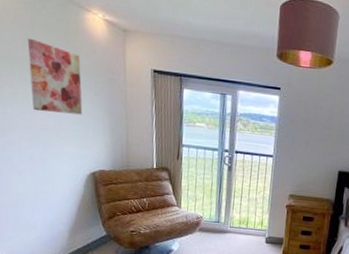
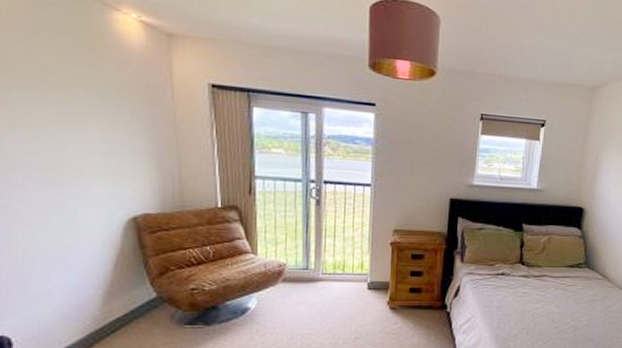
wall art: present [27,38,83,115] -> none [28,44,115,144]

